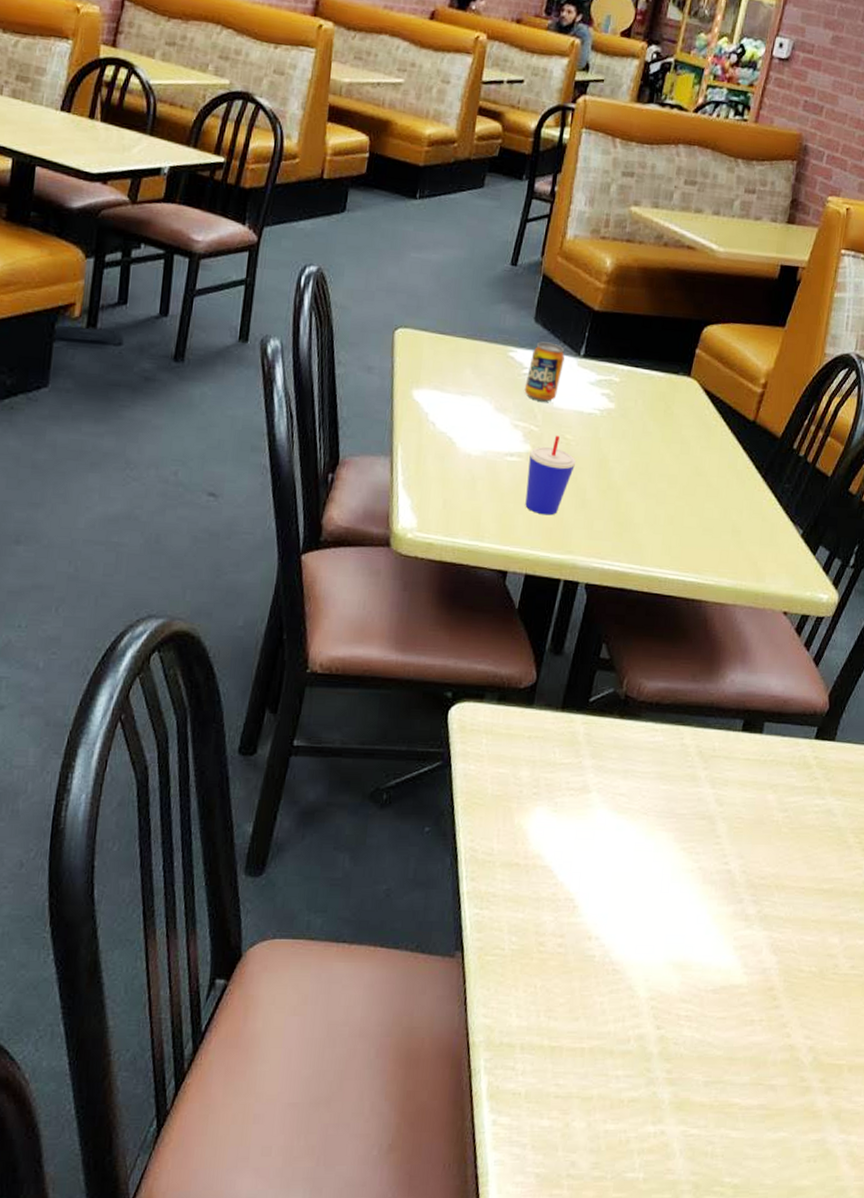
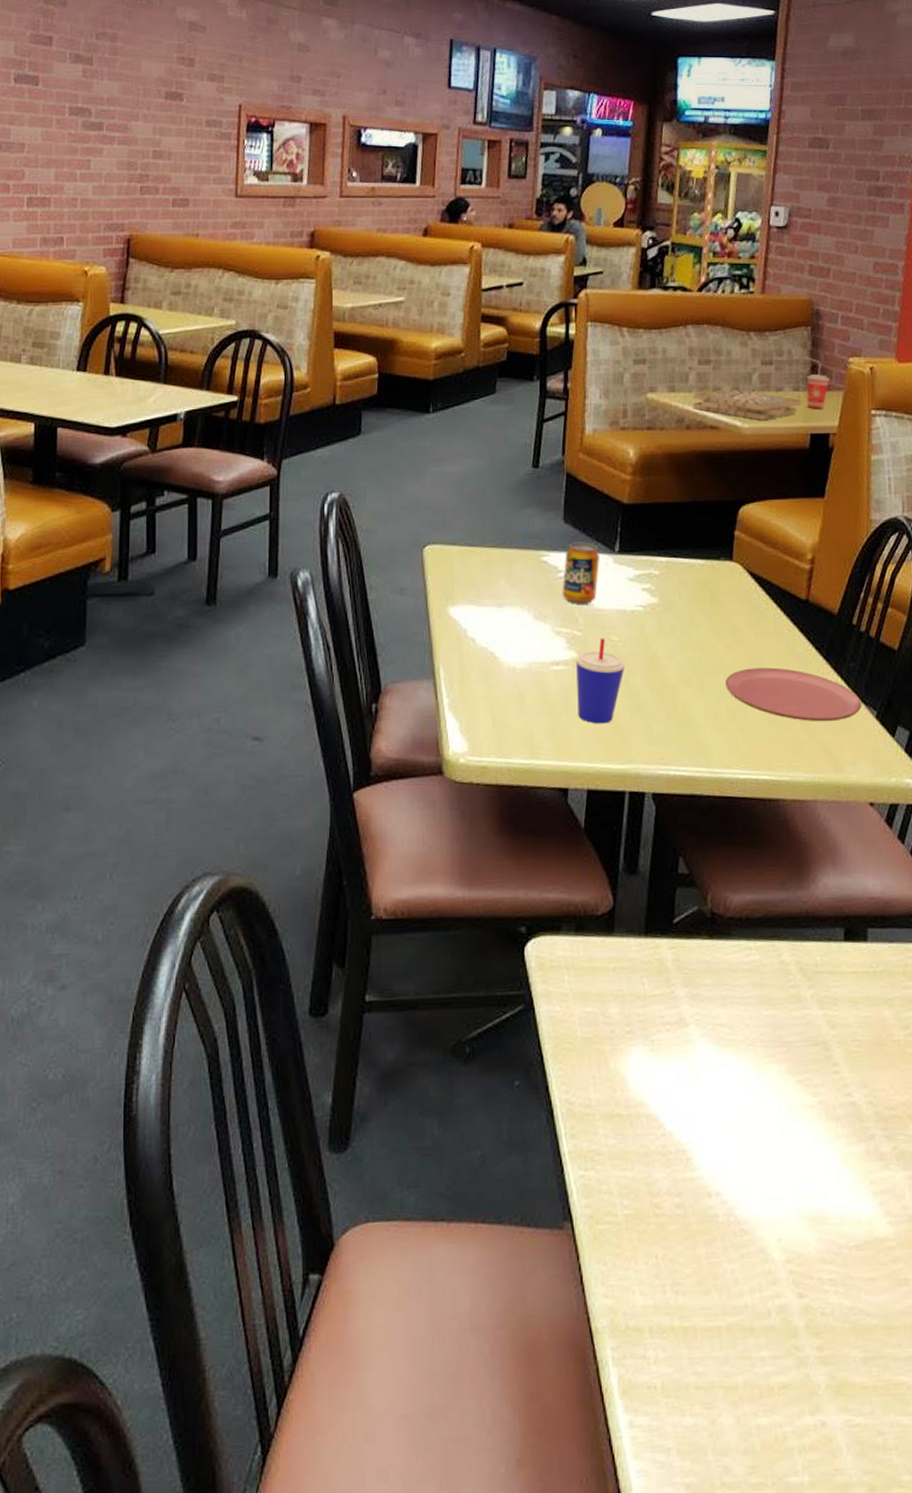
plate: none [667,478,790,536] -> present [724,667,862,722]
pizza box: none [672,211,778,247] -> present [692,389,802,420]
beverage cup: none [782,190,808,243] -> present [804,357,831,409]

